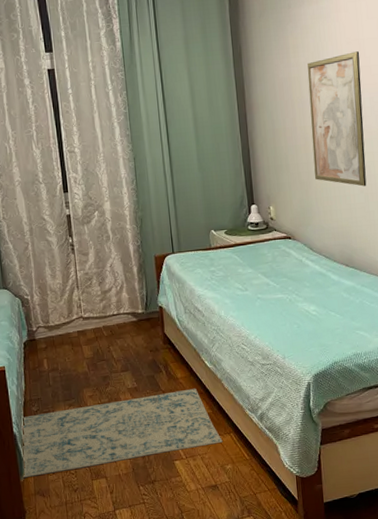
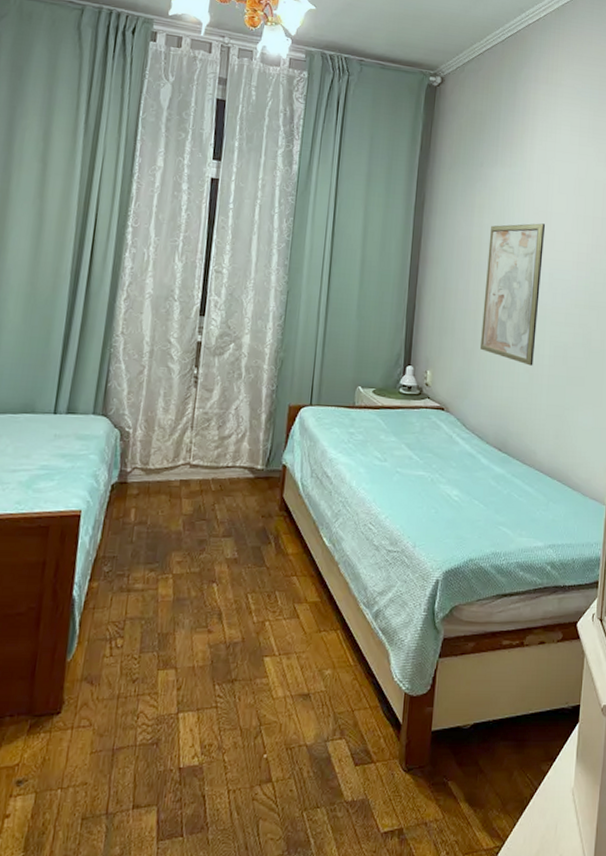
rug: present [21,388,223,479] -> none [69,568,327,658]

